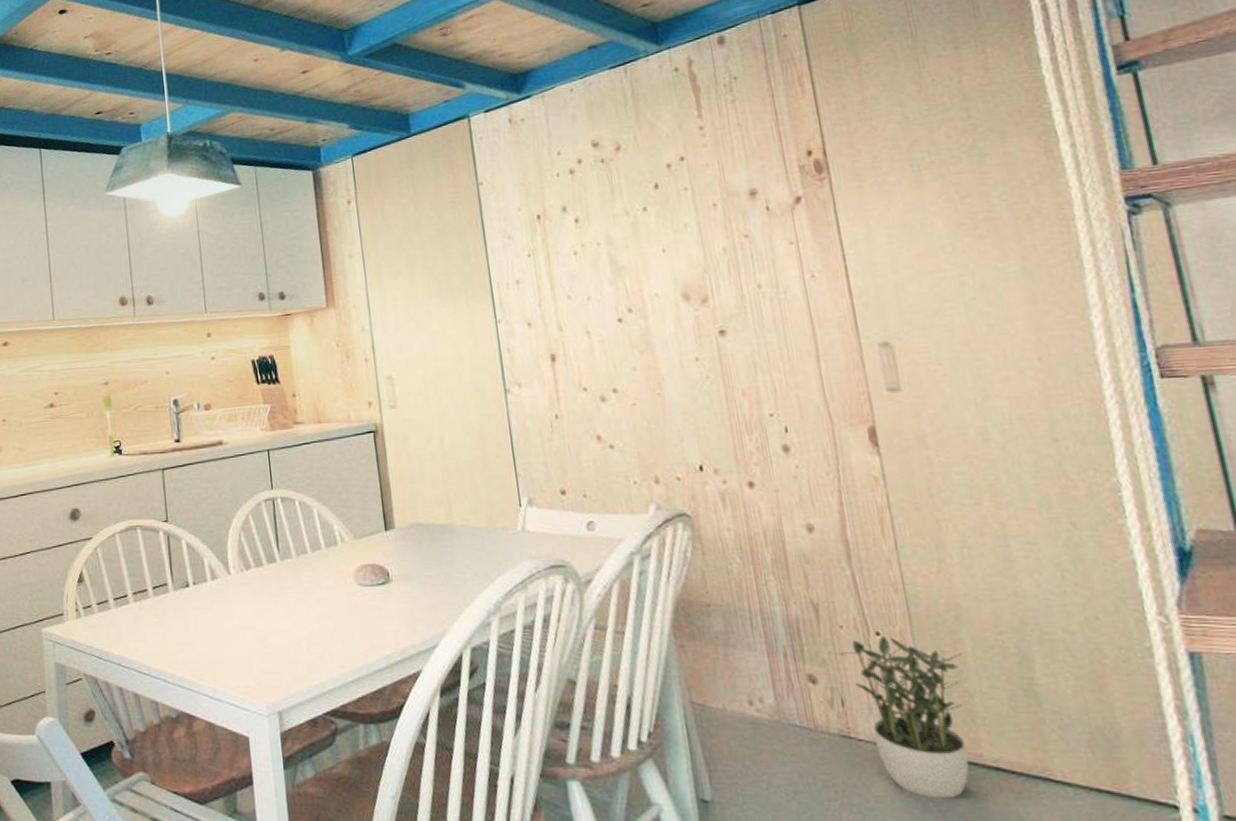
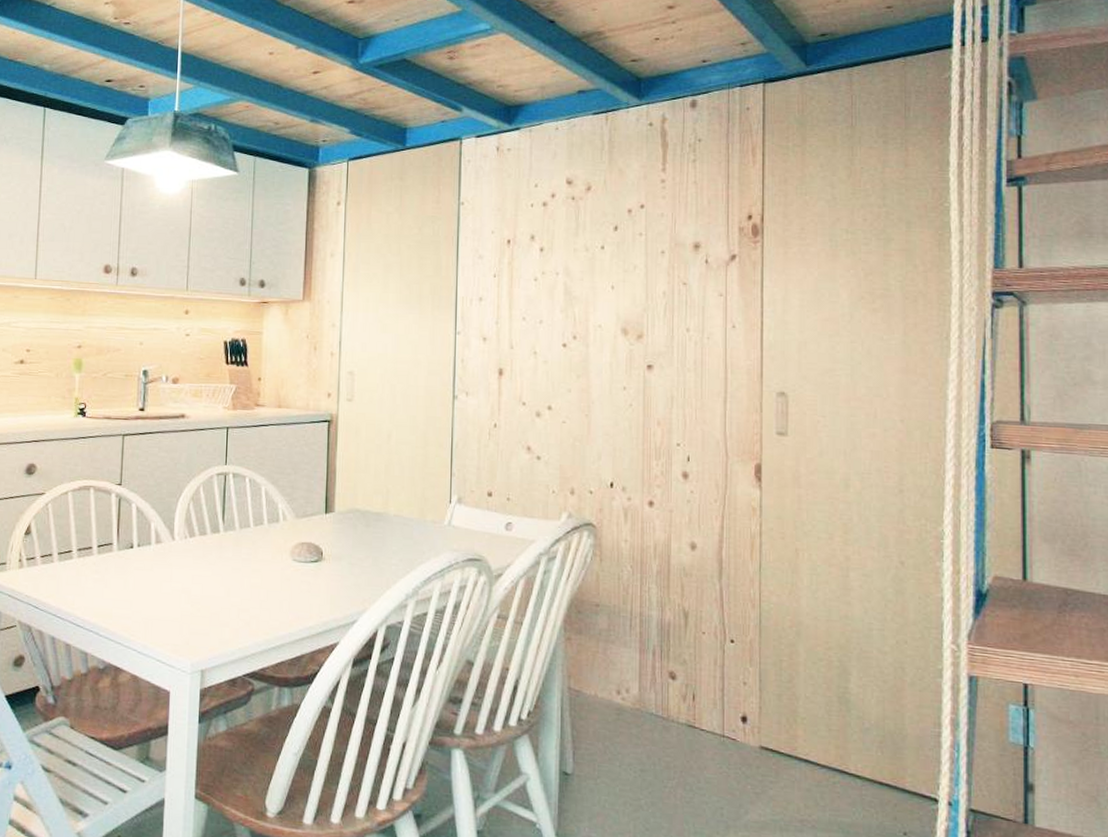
potted plant: present [838,635,969,799] -> none [697,642,796,783]

